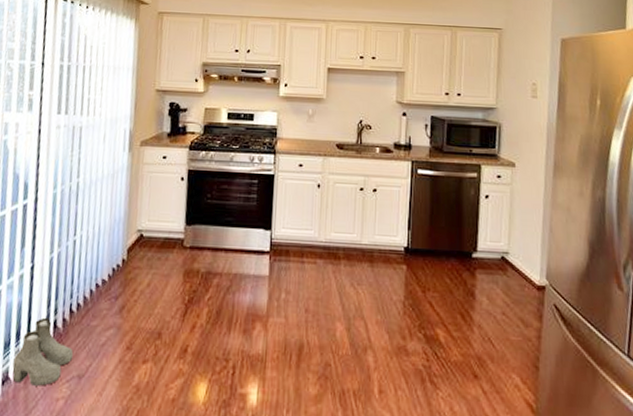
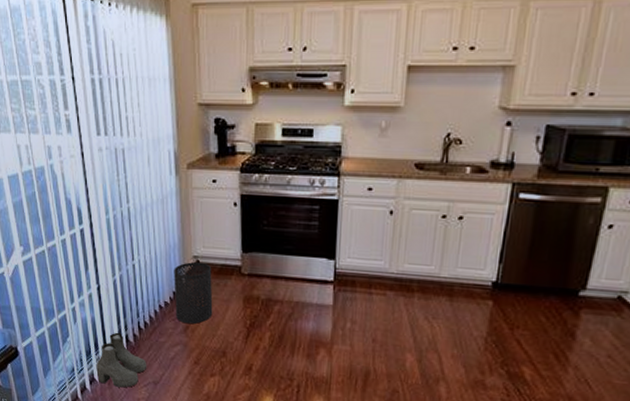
trash can: none [112,235,155,304] -> present [174,261,213,324]

